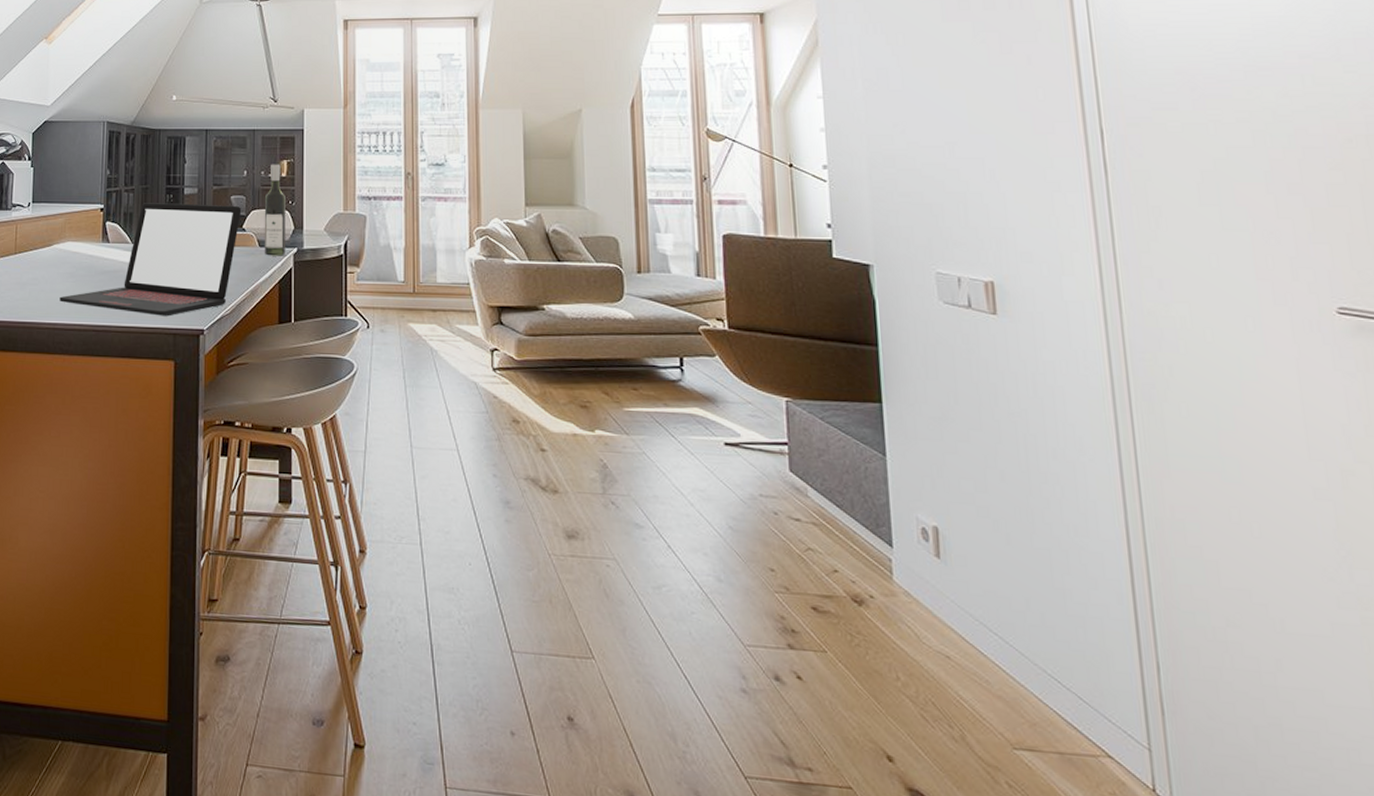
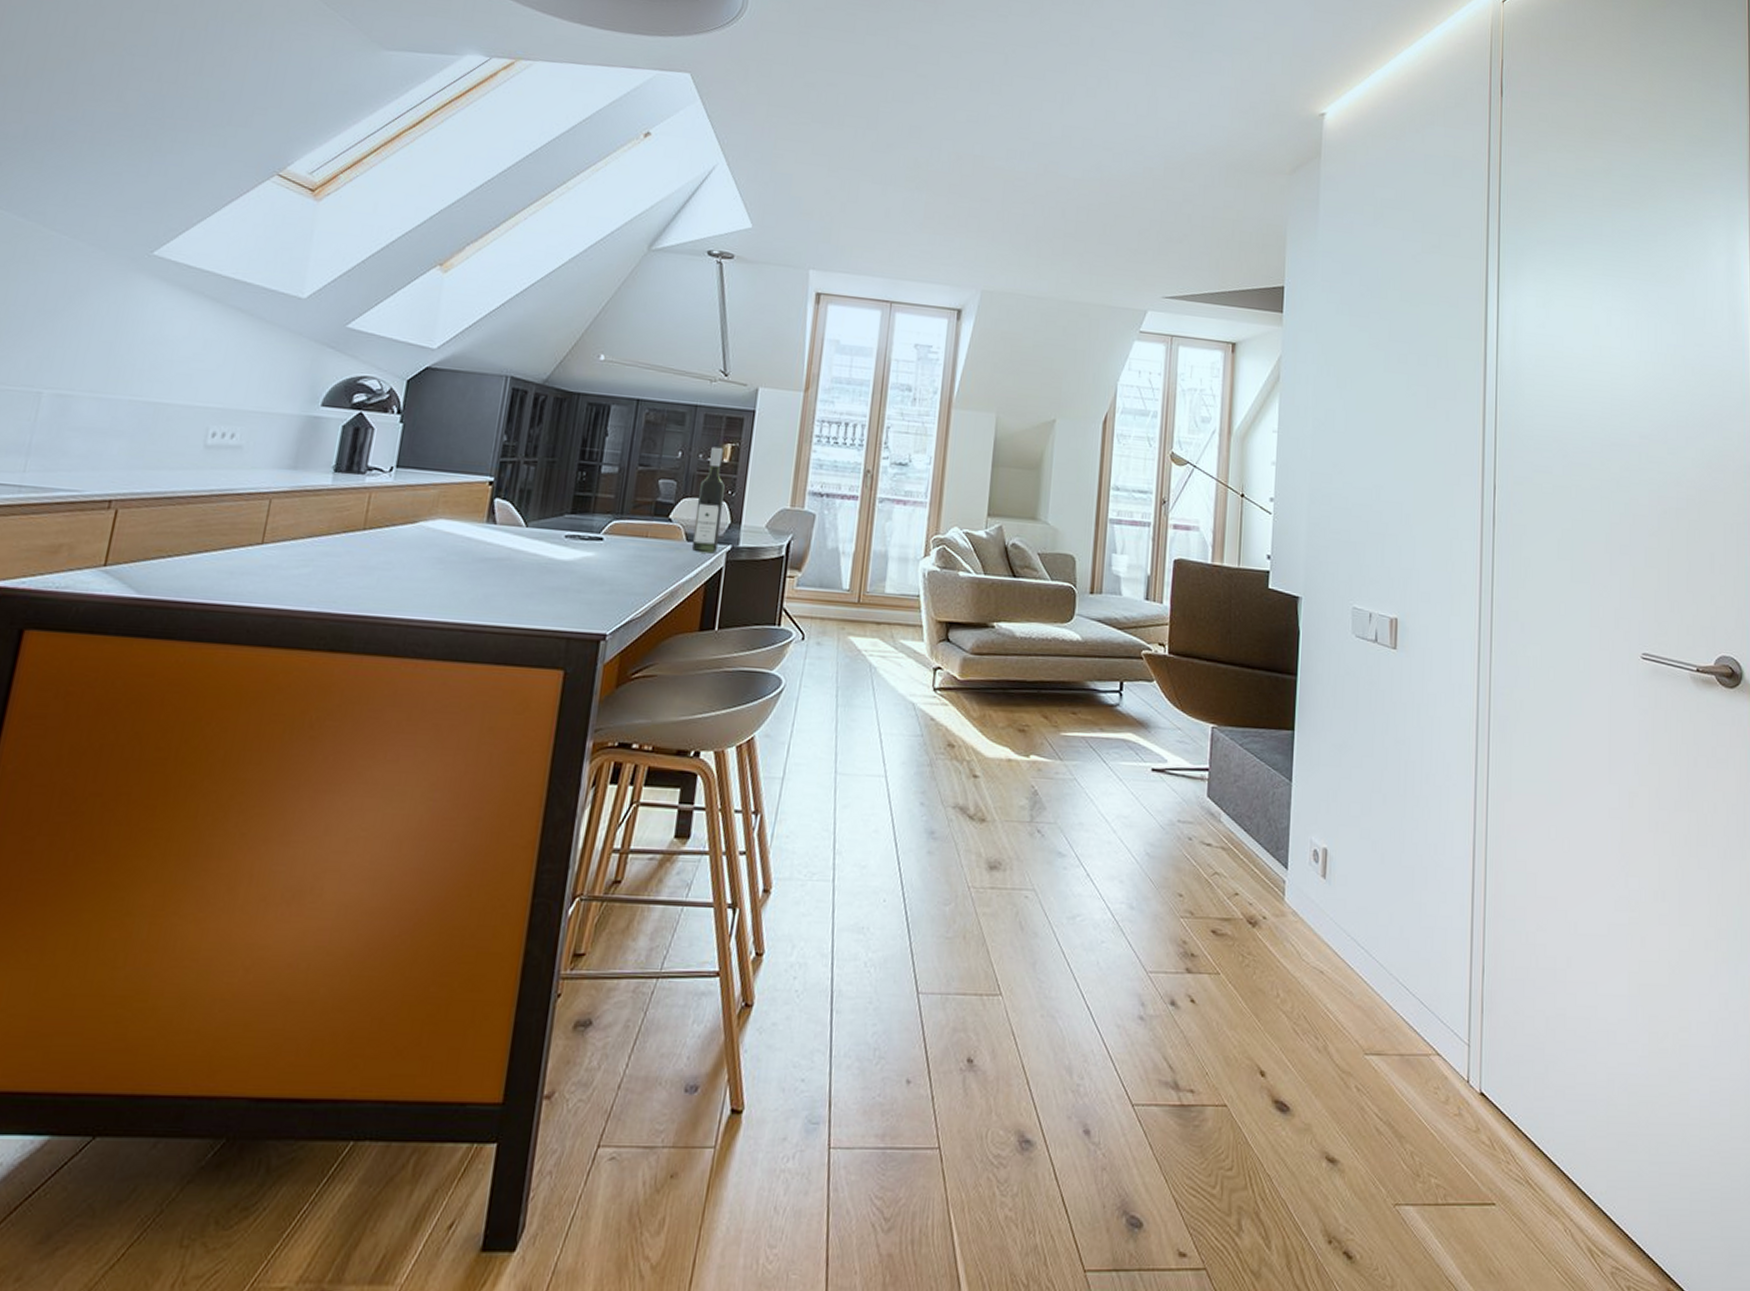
laptop: present [59,203,242,317] -> none [419,479,670,617]

